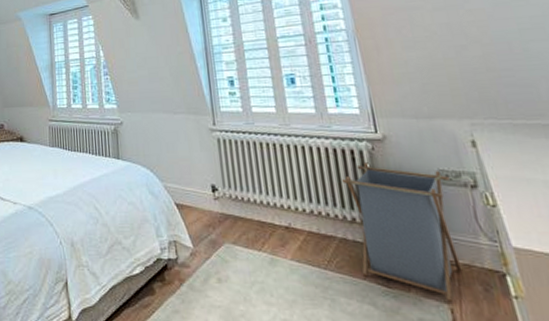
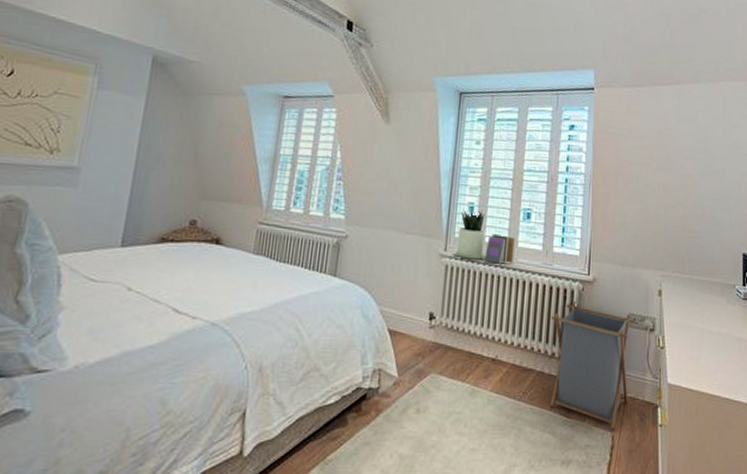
planter: none [222,82,256,131] -> present [454,209,486,260]
books: none [254,103,288,132] -> present [484,234,516,264]

